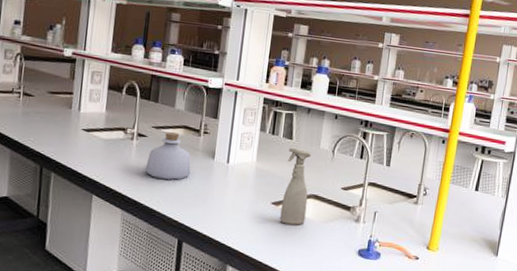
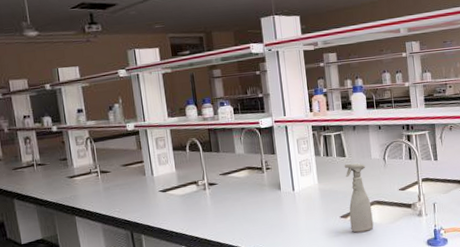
bottle: present [144,131,191,180] -> none [222,174,263,219]

